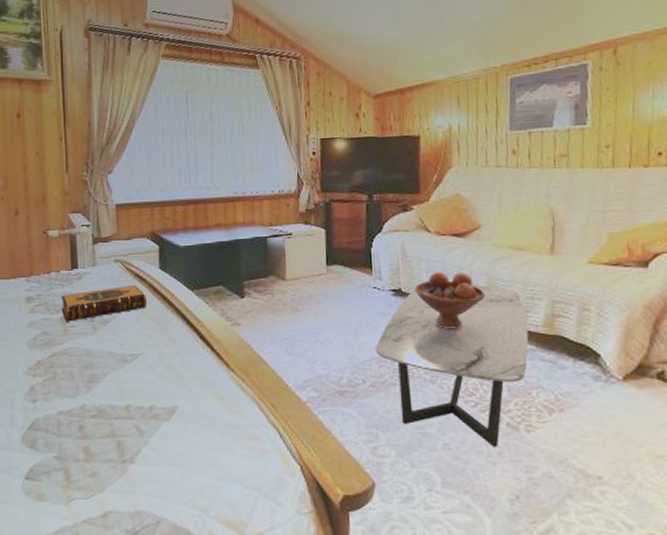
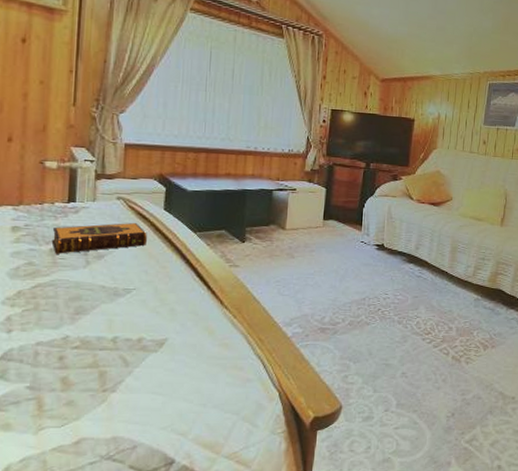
coffee table: present [375,281,529,447] -> none [356,239,478,375]
fruit bowl: present [414,271,486,330] -> none [394,232,450,280]

